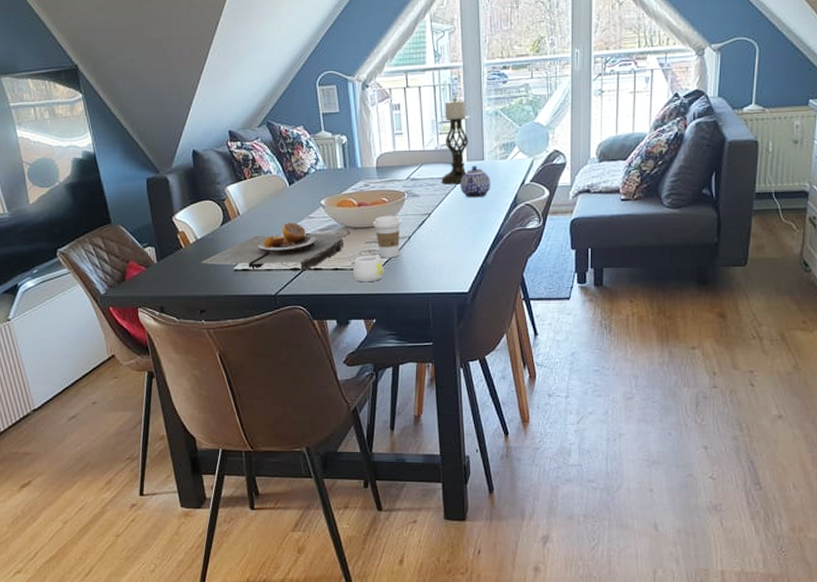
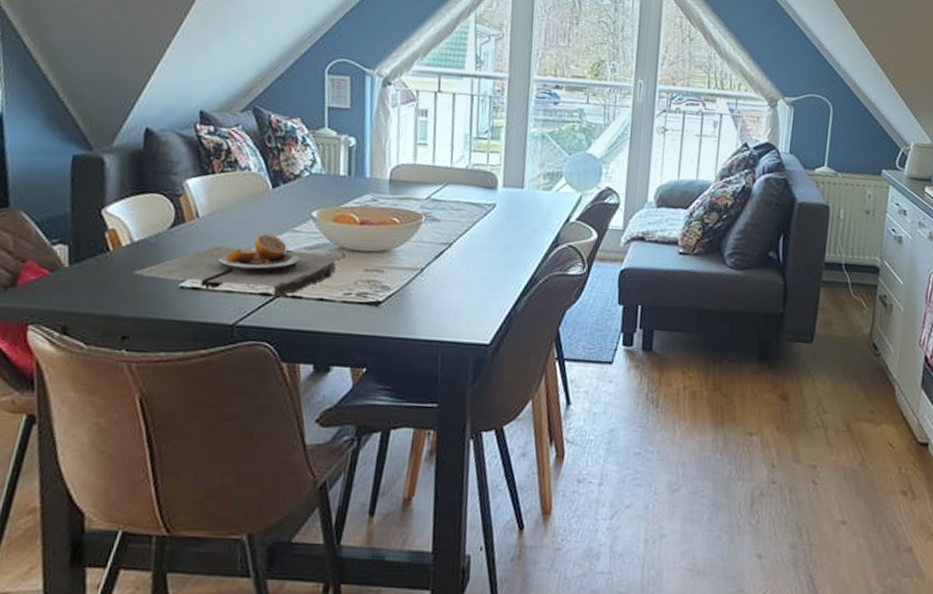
mug: present [353,254,384,283] -> none [343,286,385,321]
coffee cup: present [373,215,402,258] -> none [377,239,415,293]
candle holder: present [441,97,470,185] -> none [469,111,512,213]
teapot: present [461,166,491,198] -> none [492,193,530,232]

